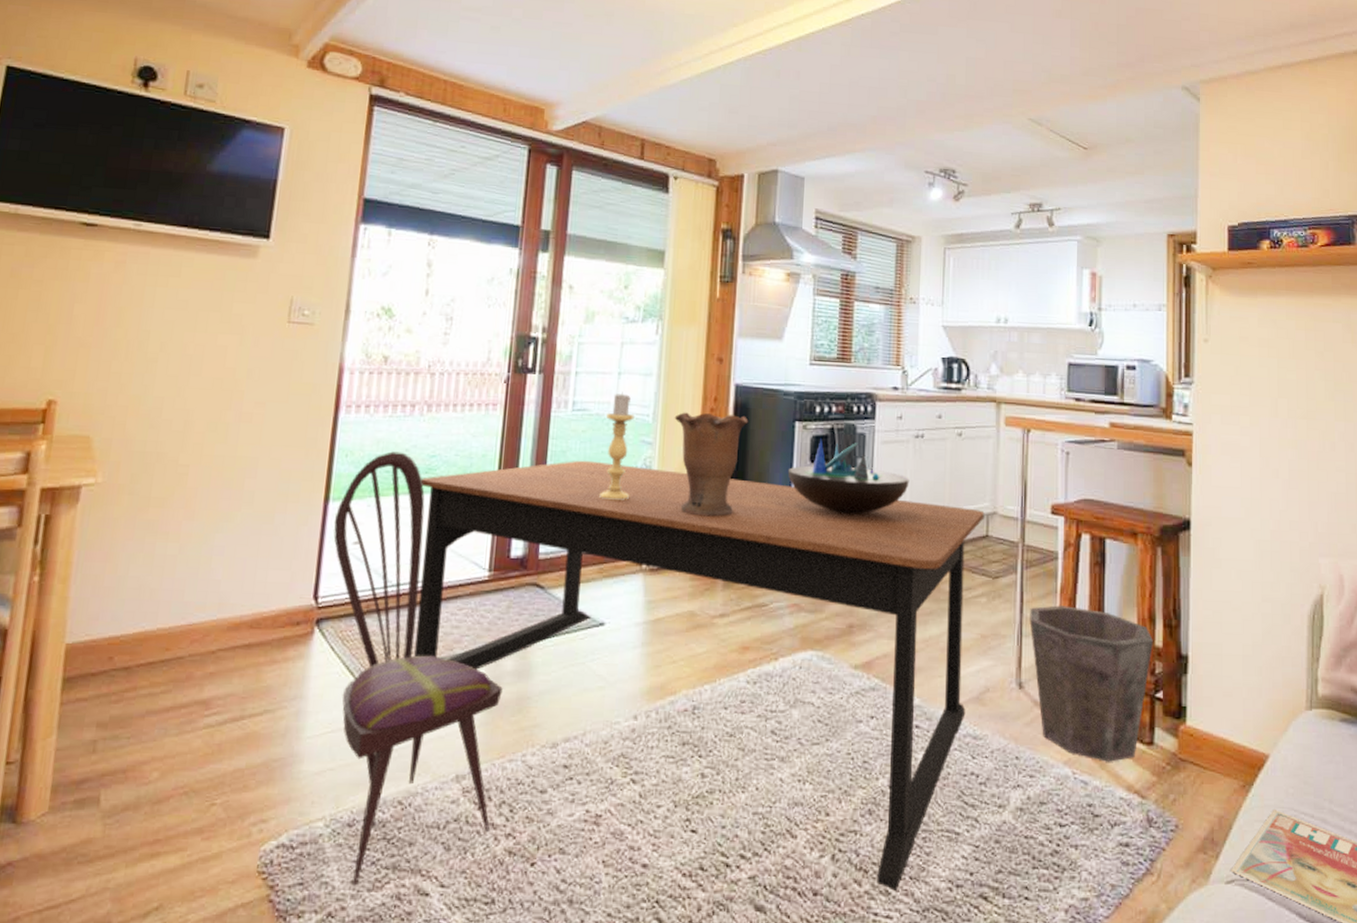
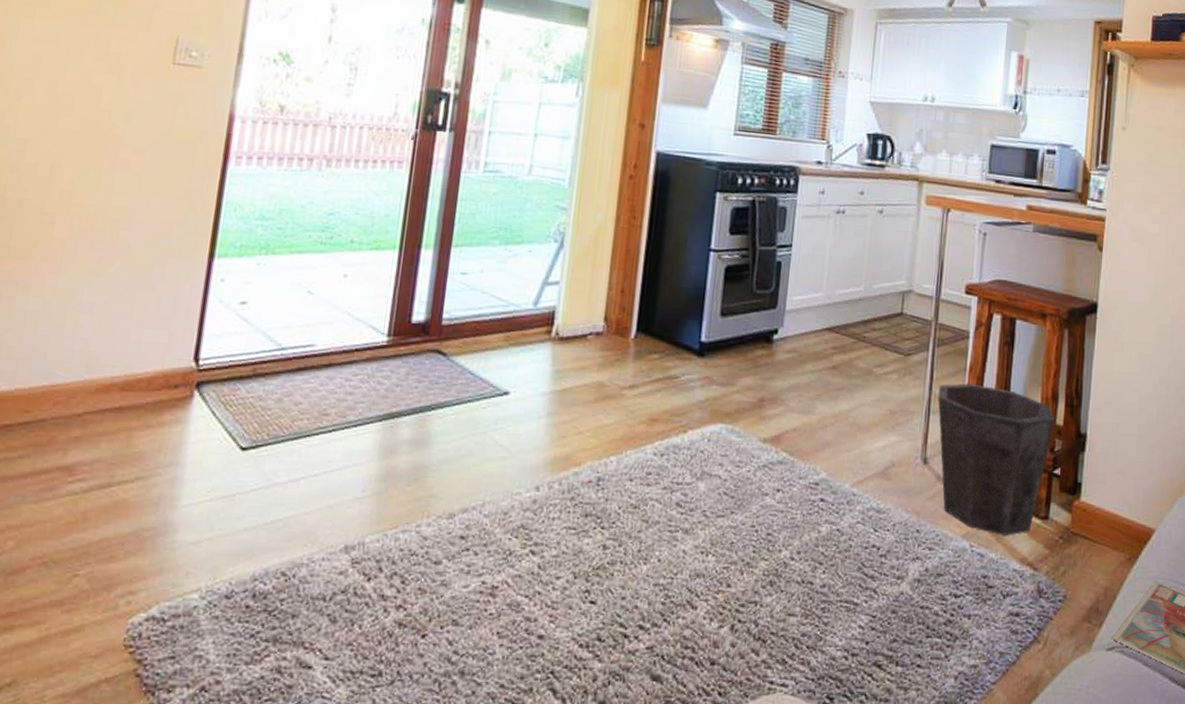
dining chair: present [333,451,503,886] -> none [218,207,399,659]
dining table: present [413,460,985,891] -> none [302,223,901,660]
candle holder: present [599,391,635,501] -> none [509,154,550,268]
vase: present [674,412,749,517] -> none [591,178,669,287]
decorative bowl: present [787,438,910,514] -> none [706,210,828,288]

